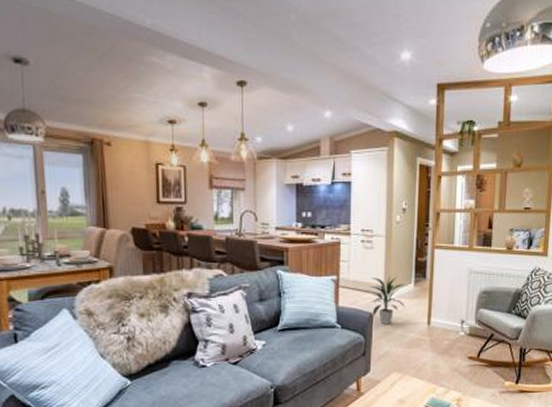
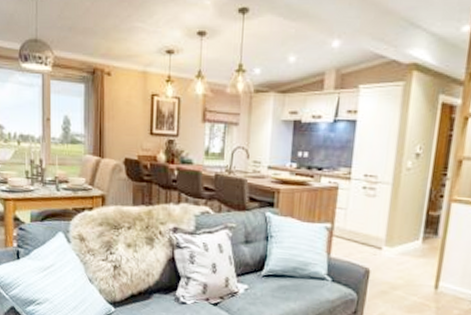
indoor plant: present [370,276,405,325] -> none [368,229,411,284]

